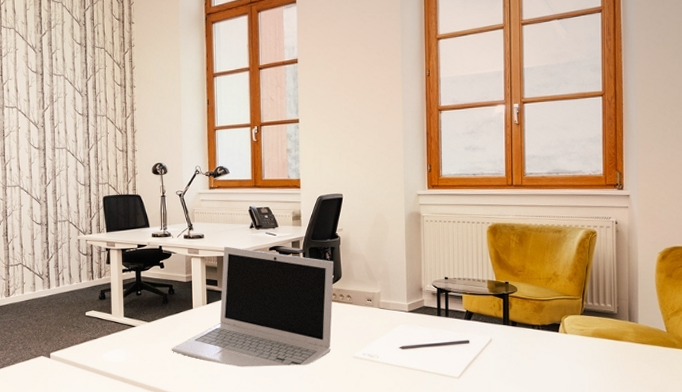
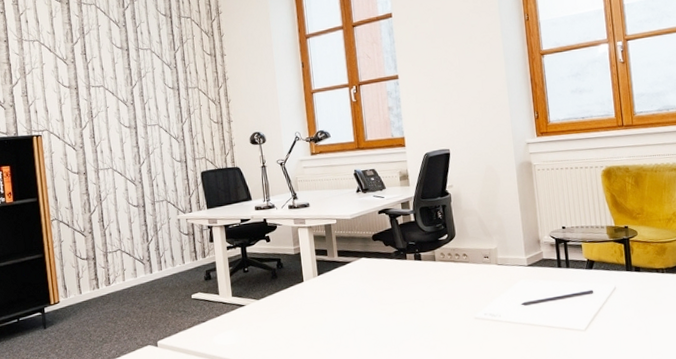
laptop: present [171,246,334,367] -> none [284,213,451,339]

